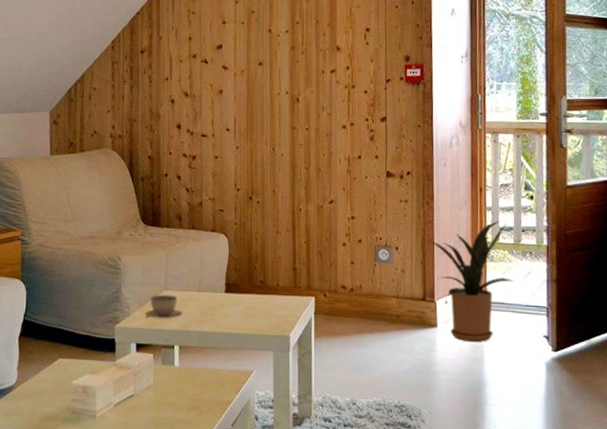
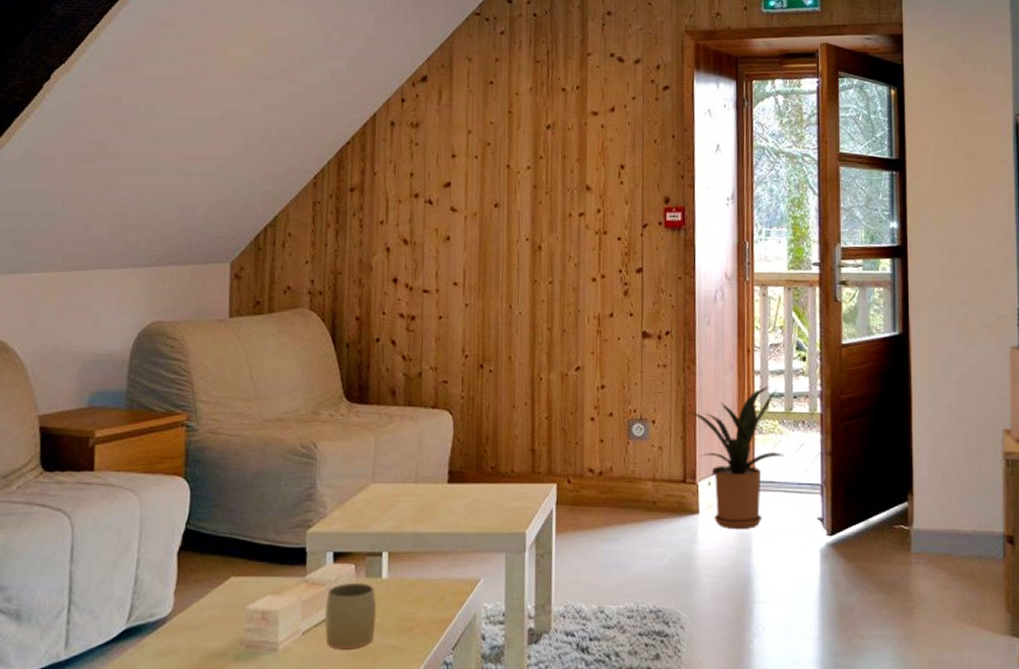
mug: none [130,368,172,421] -> present [324,583,377,650]
teacup: present [144,294,183,320] -> none [345,488,394,520]

